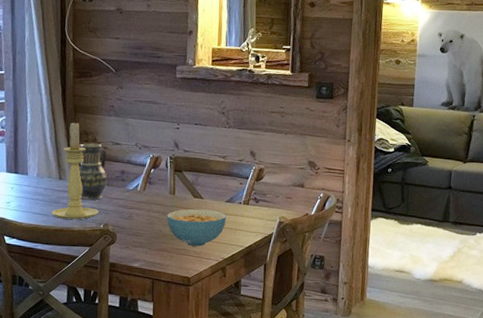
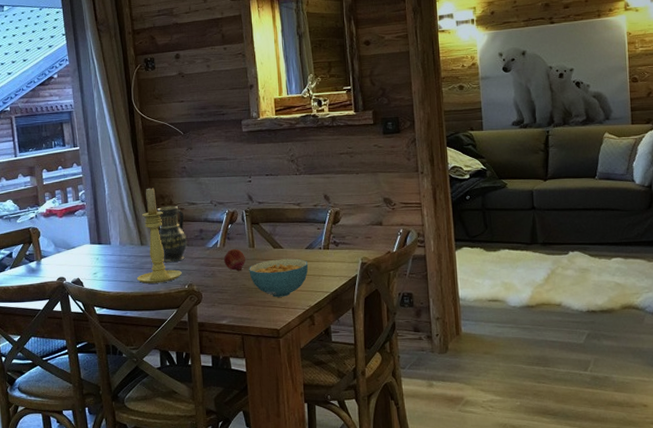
fruit: none [142,193,165,217] -> present [223,248,245,272]

